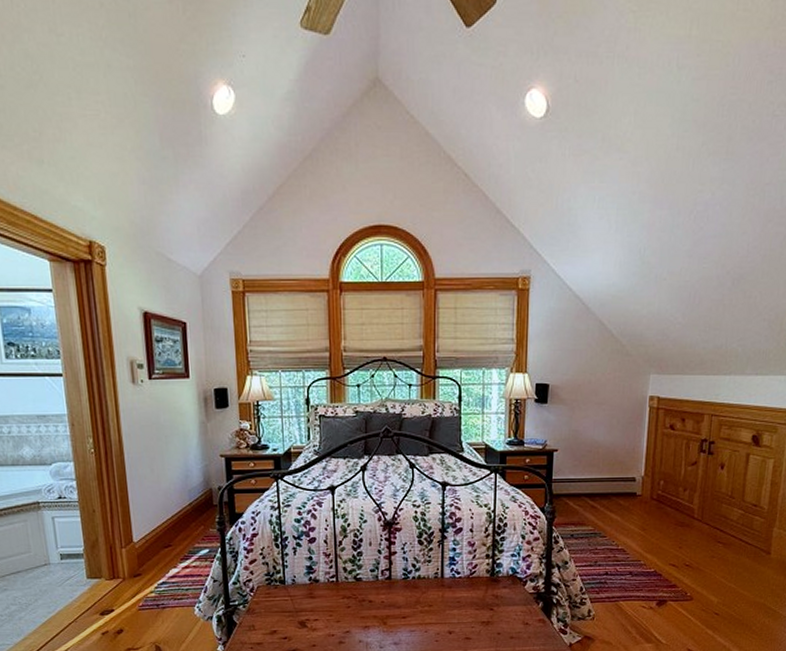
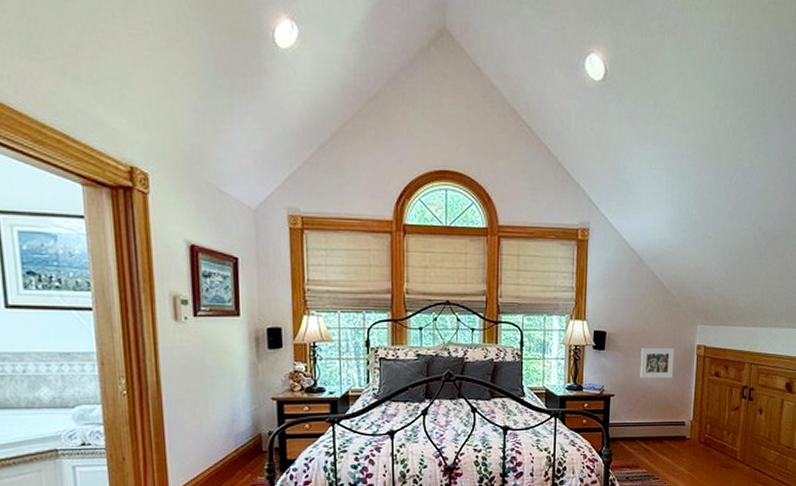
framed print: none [585,400,624,432] -> present [639,348,675,378]

